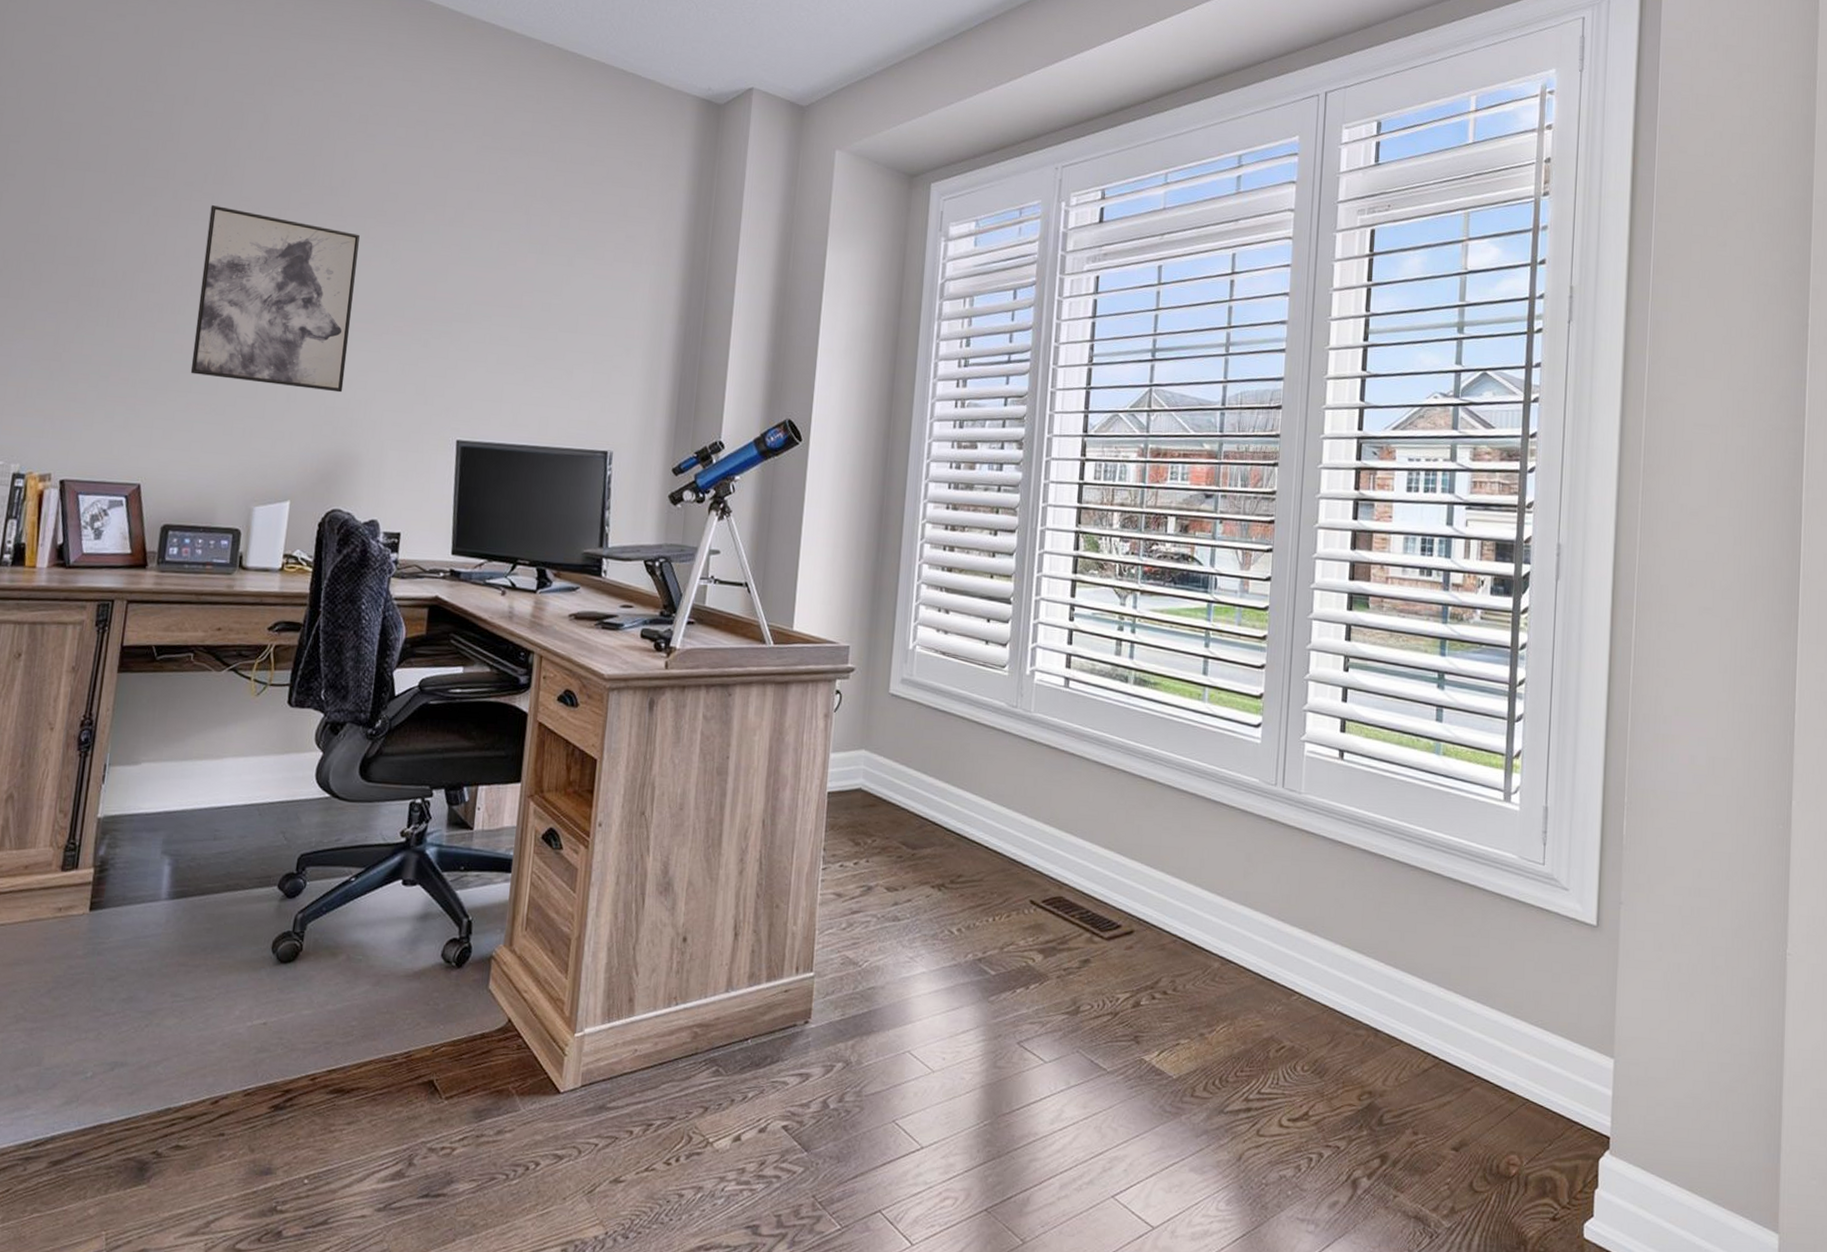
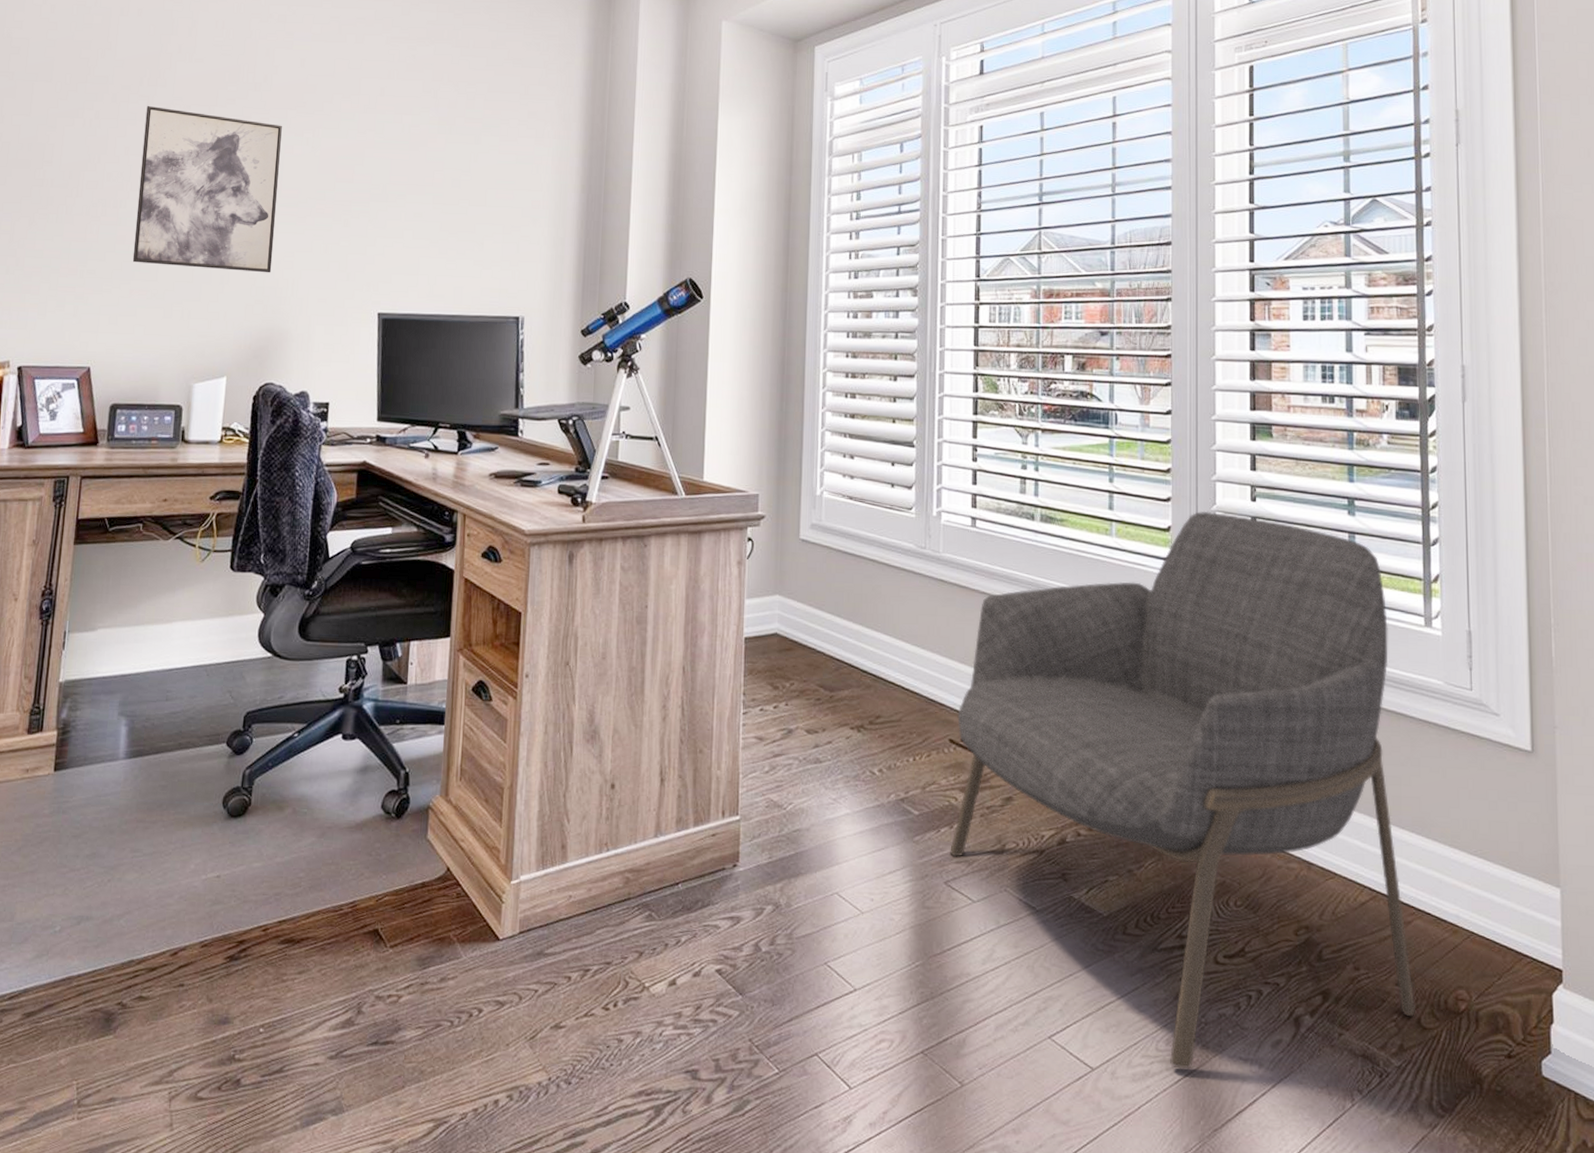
armchair: none [1023,679,1469,1229] -> present [949,511,1415,1069]

